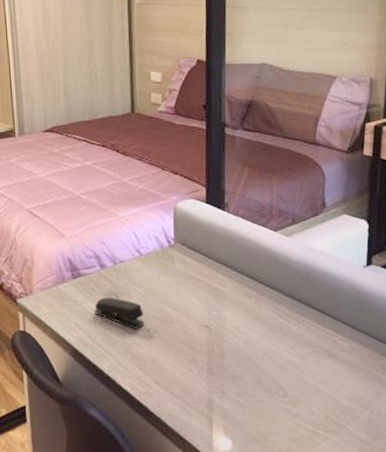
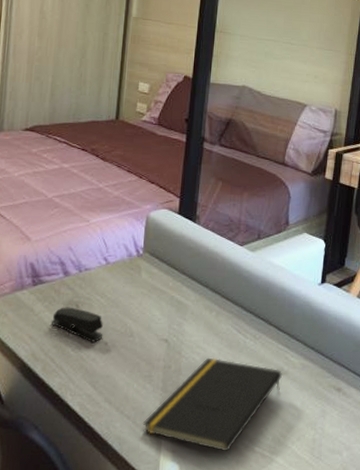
notepad: none [192,341,331,430] -> present [142,357,283,452]

